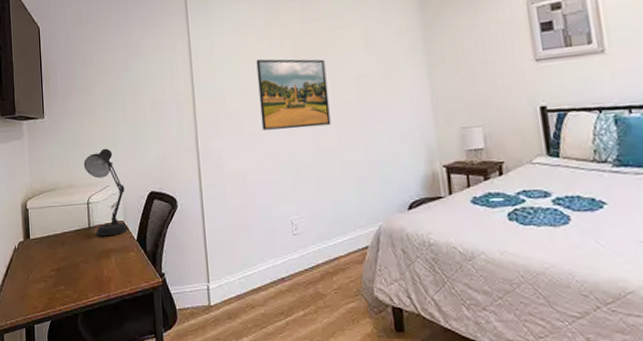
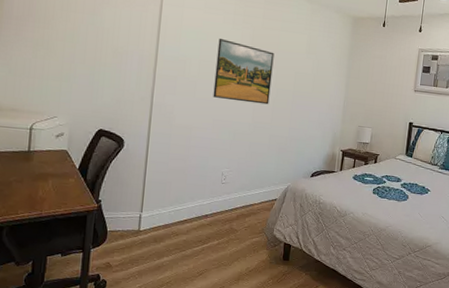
desk lamp: present [83,148,127,237] -> none [31,81,73,162]

